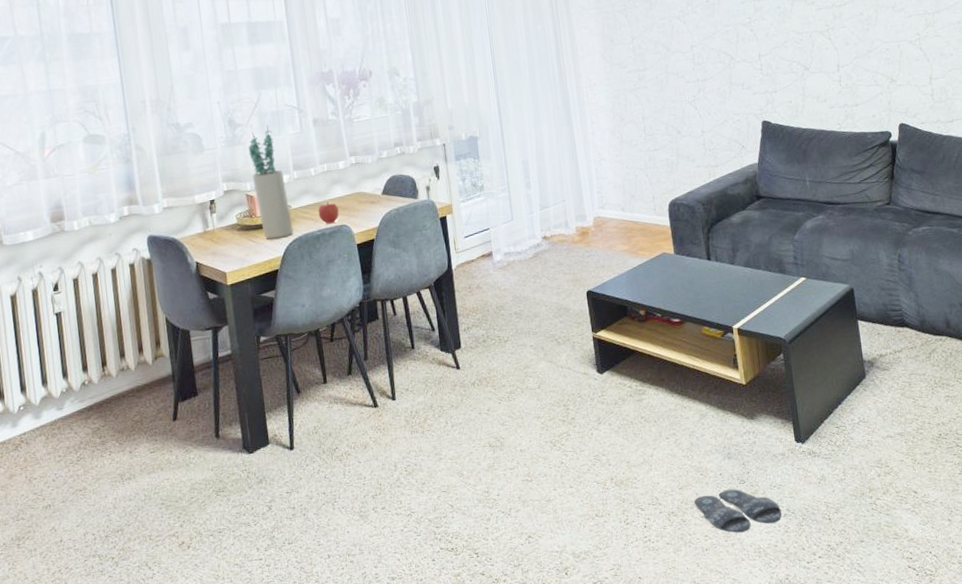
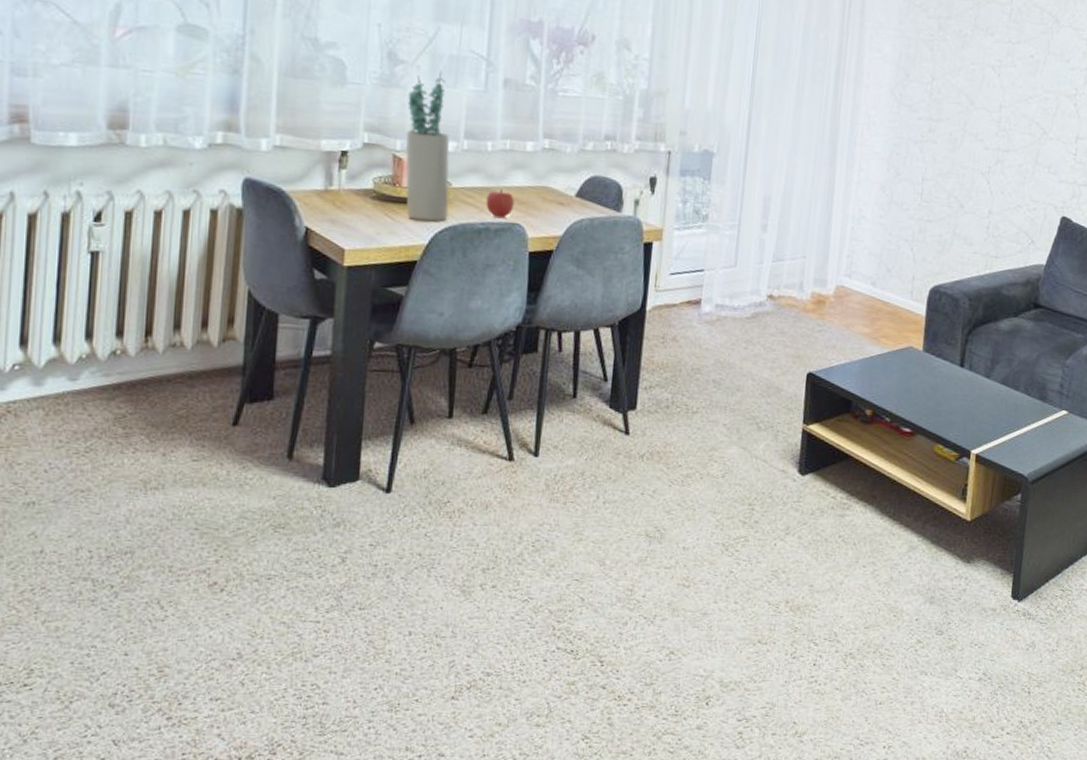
slippers: present [695,488,782,533] -> none [879,638,977,691]

